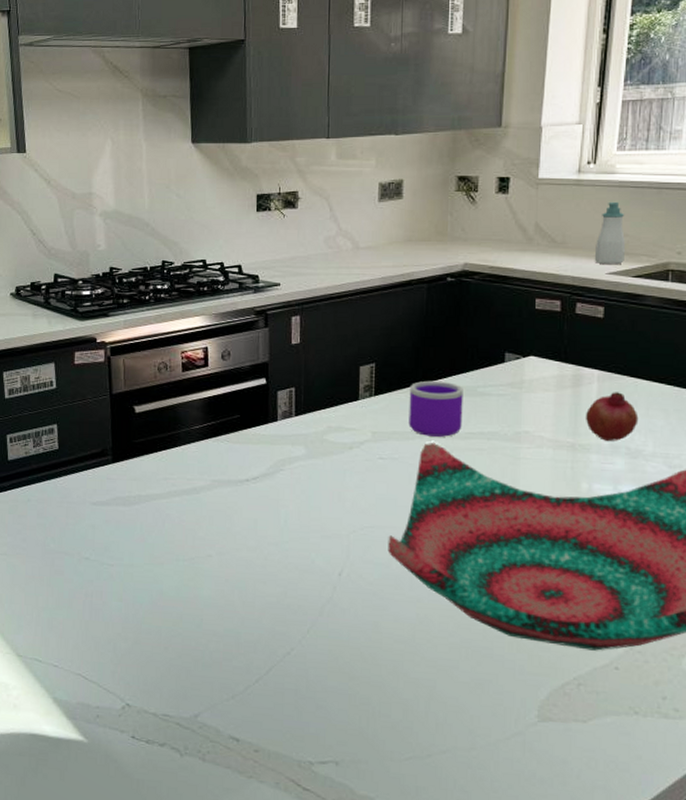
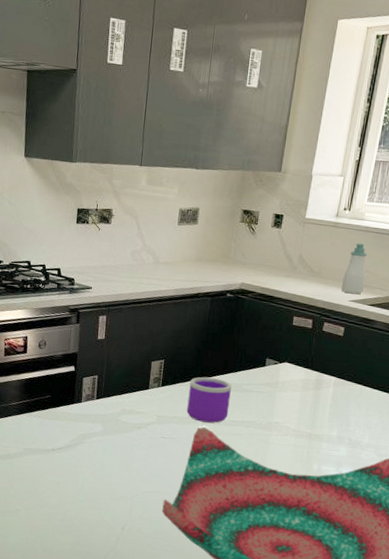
fruit: present [586,392,639,441] -> none [321,395,361,434]

